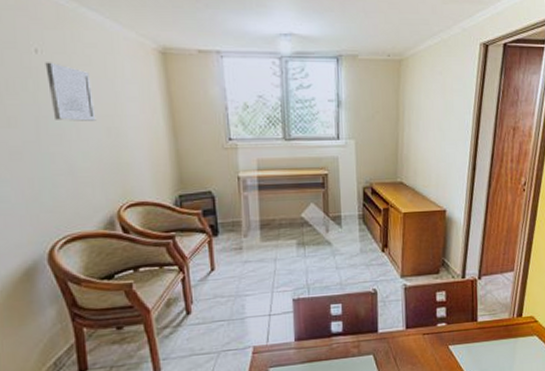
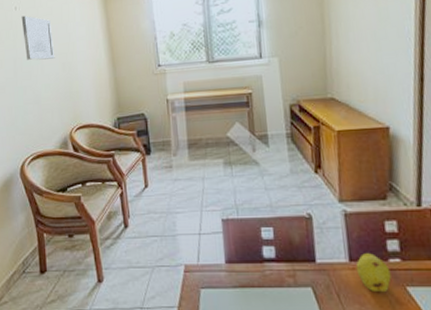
fruit: none [411,320,438,353] -> present [355,253,392,293]

